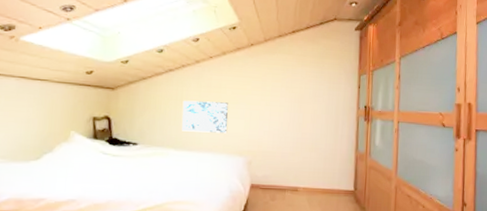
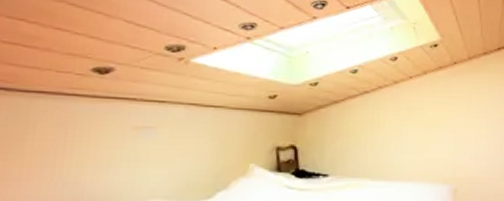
wall art: present [181,100,228,134] -> none [378,124,430,160]

